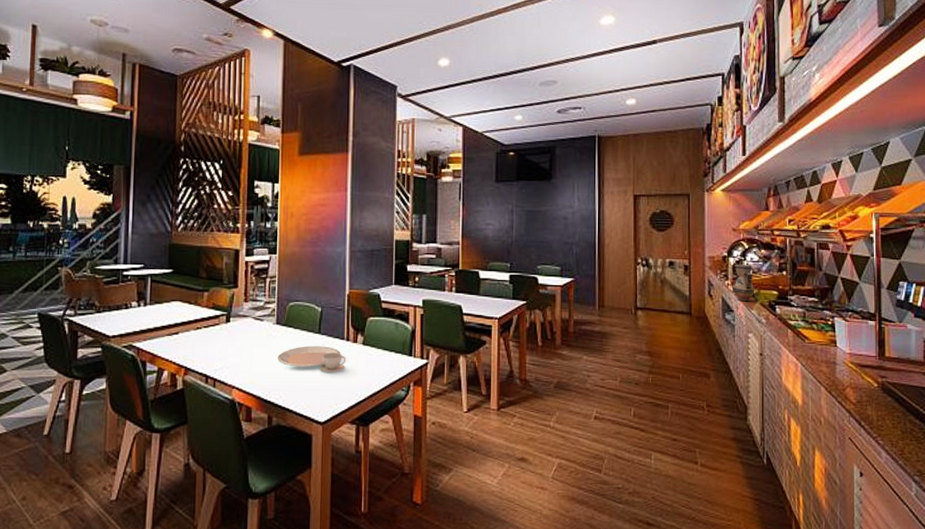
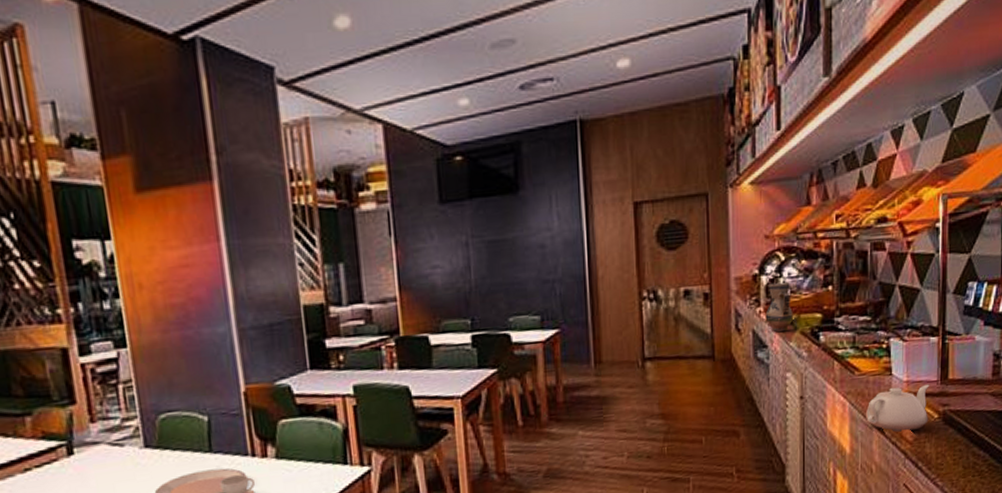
teapot: none [814,356,869,394] -> present [865,384,929,433]

